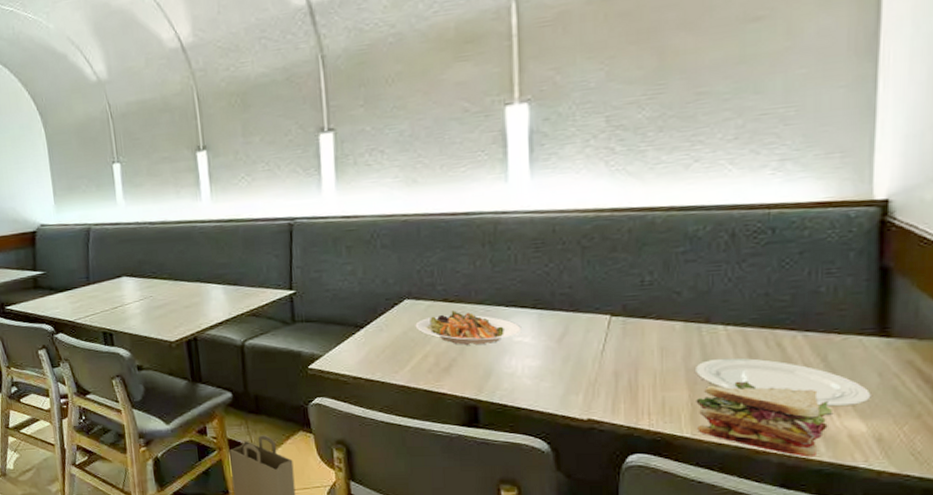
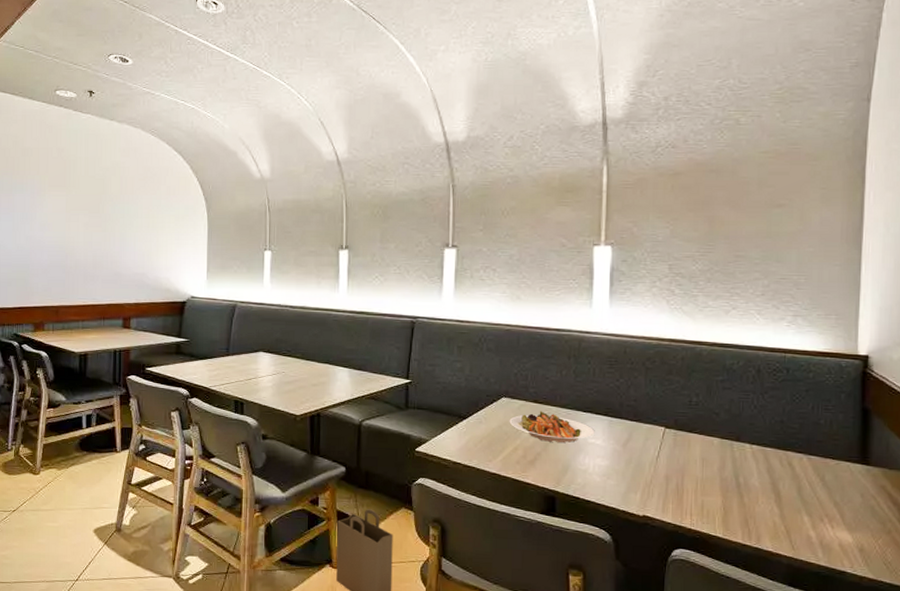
plate: present [696,357,871,407] -> none [728,471,856,520]
sandwich: present [696,381,832,458] -> none [727,492,828,561]

